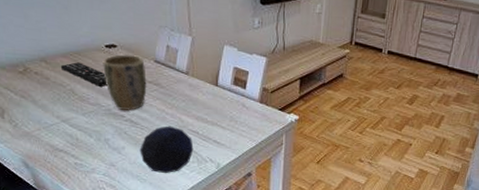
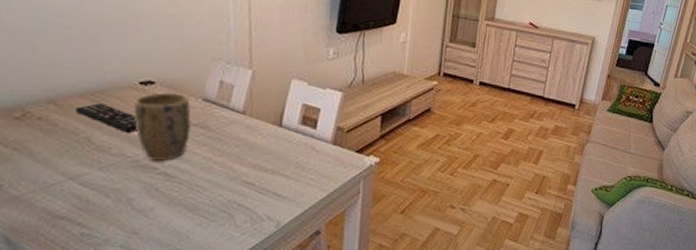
decorative orb: present [139,126,194,174] -> none [174,177,247,240]

